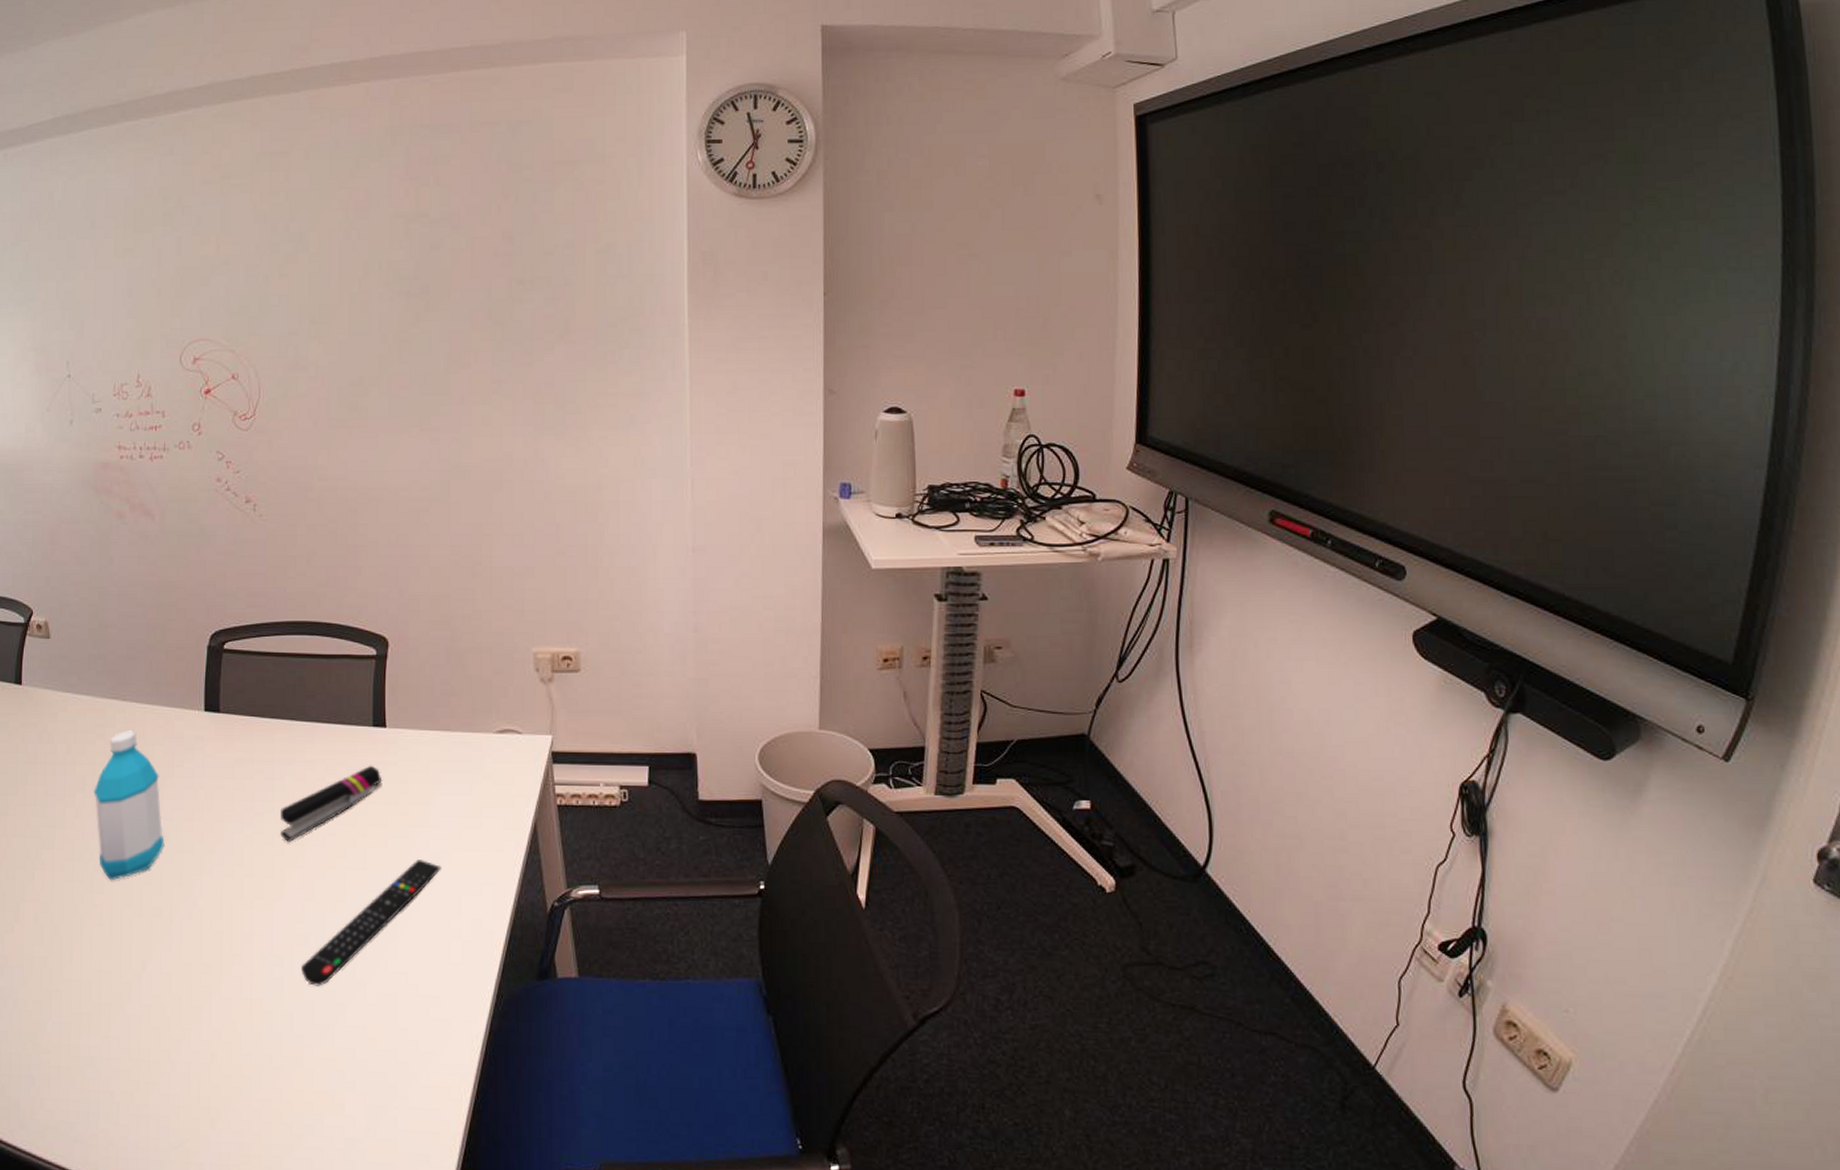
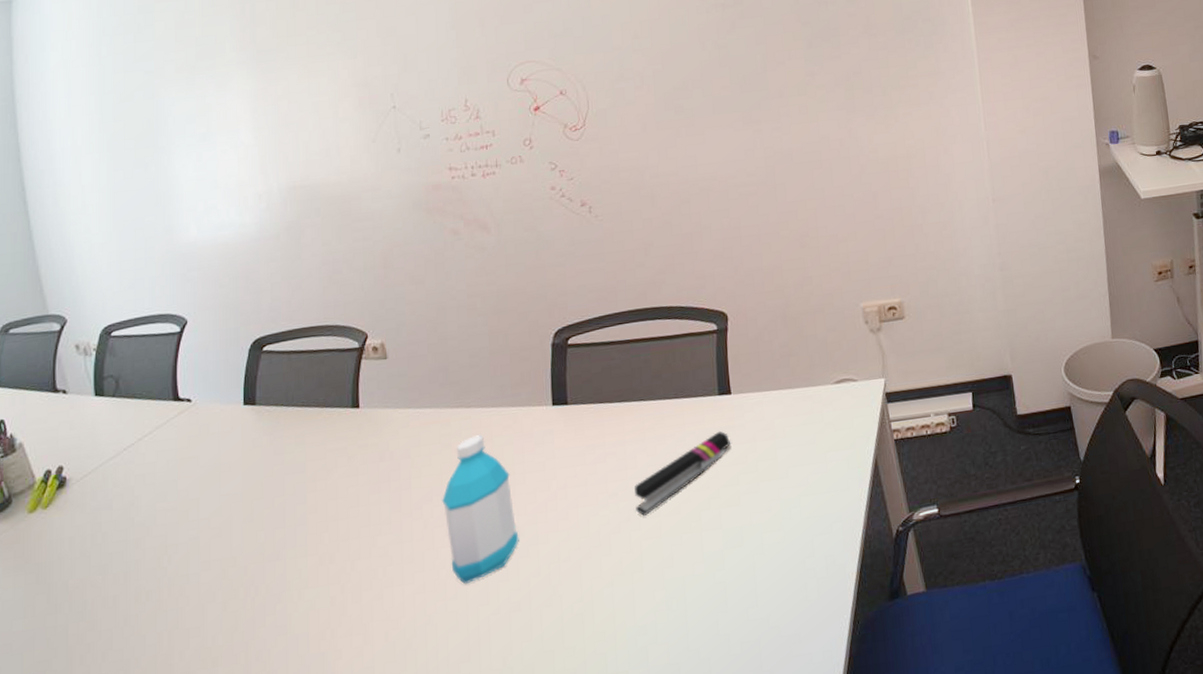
remote control: present [301,859,441,986] -> none [665,510,793,648]

